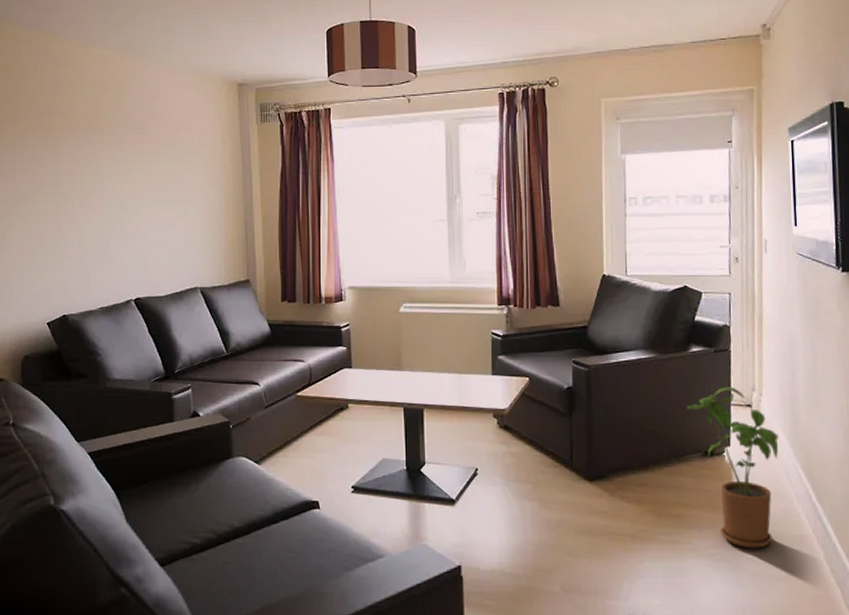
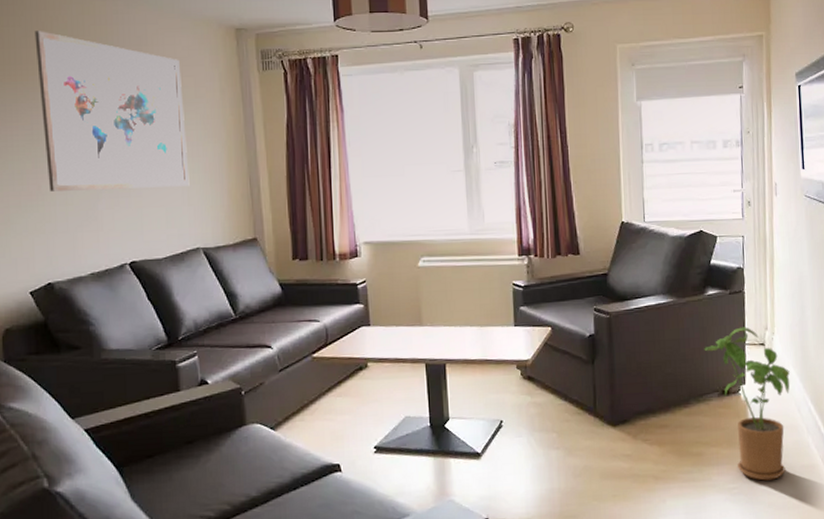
wall art: none [62,86,191,231] -> present [34,31,190,192]

